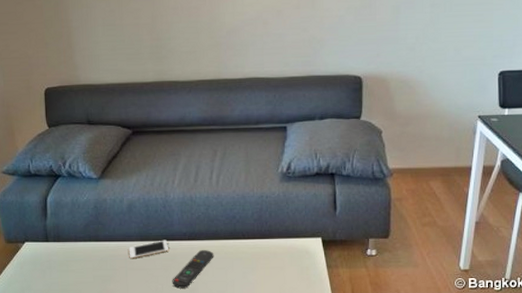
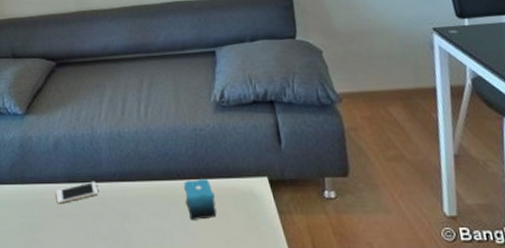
remote control: present [172,250,214,289] -> none [103,193,148,239]
candle: none [247,238,274,273] -> present [184,178,217,220]

